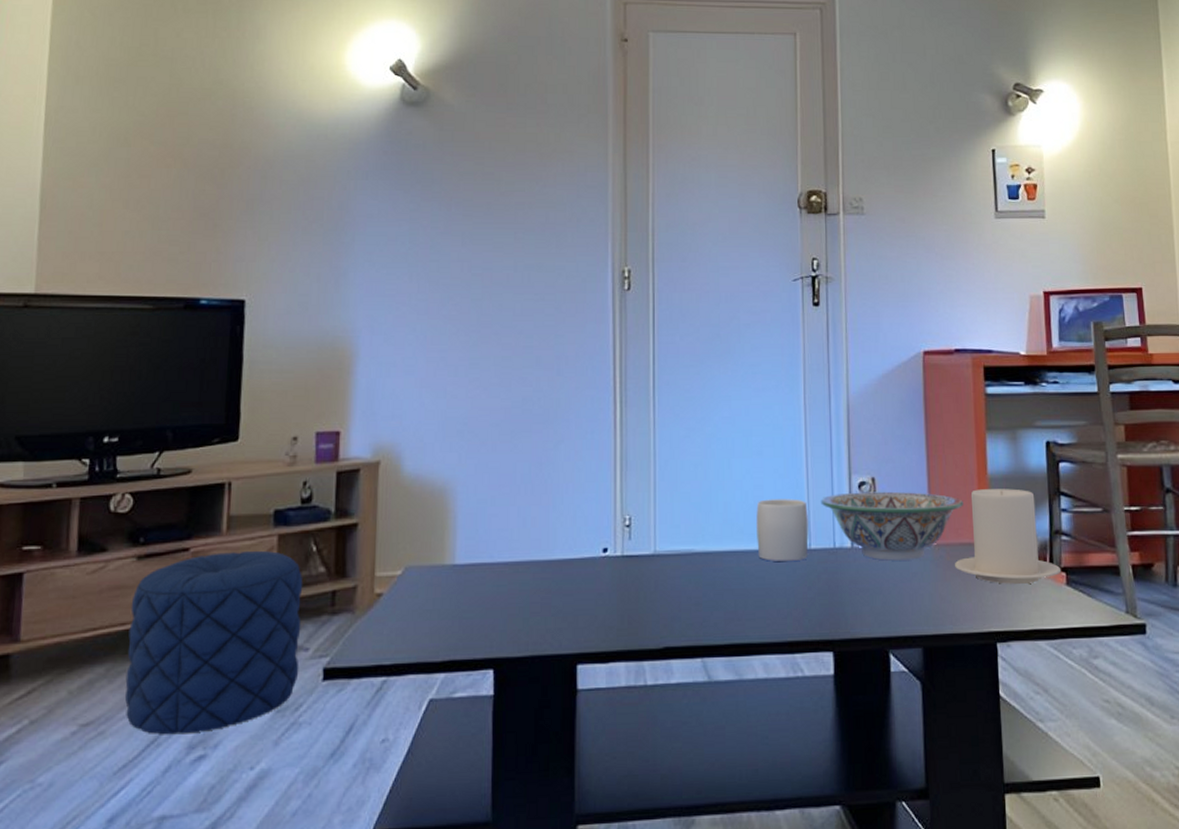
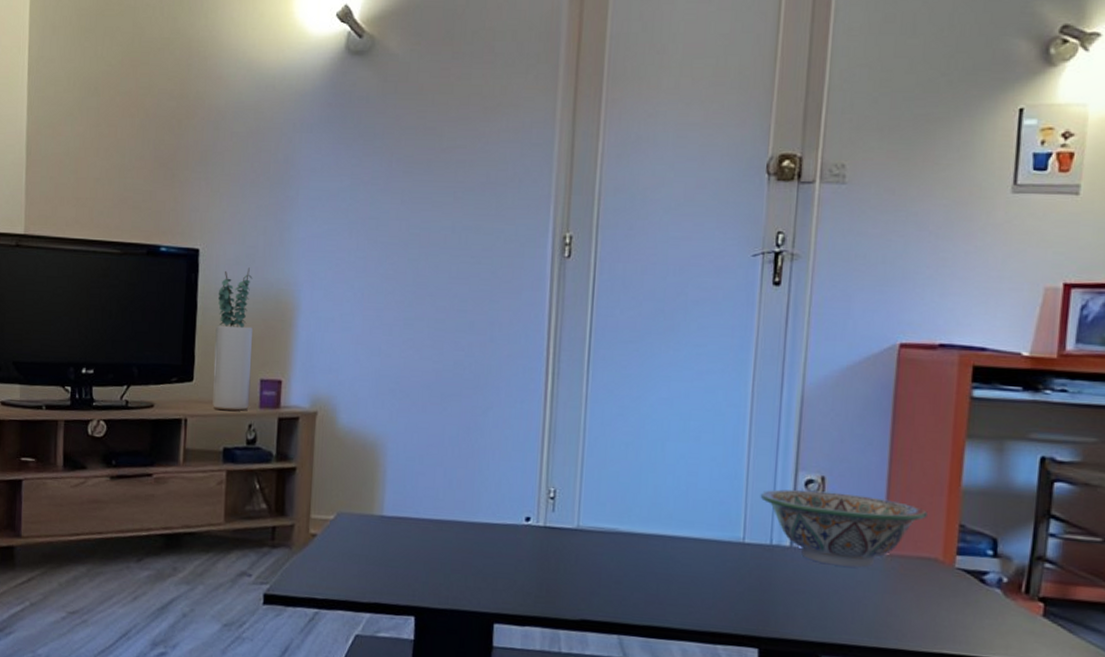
pouf: present [125,550,303,735] -> none [102,481,248,633]
vase: none [261,316,308,470] -> present [212,267,254,411]
mug: present [755,499,809,562] -> none [686,487,745,554]
candle: present [955,489,1062,584] -> none [908,501,1039,610]

